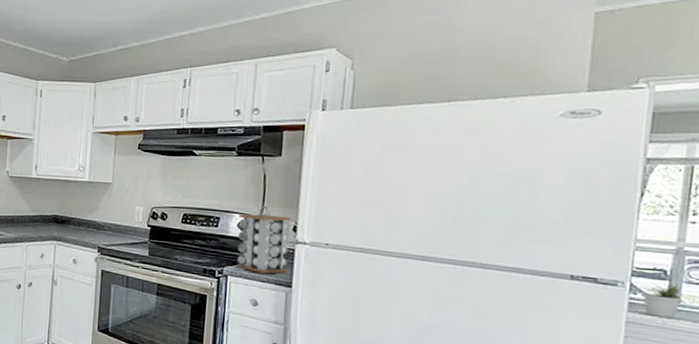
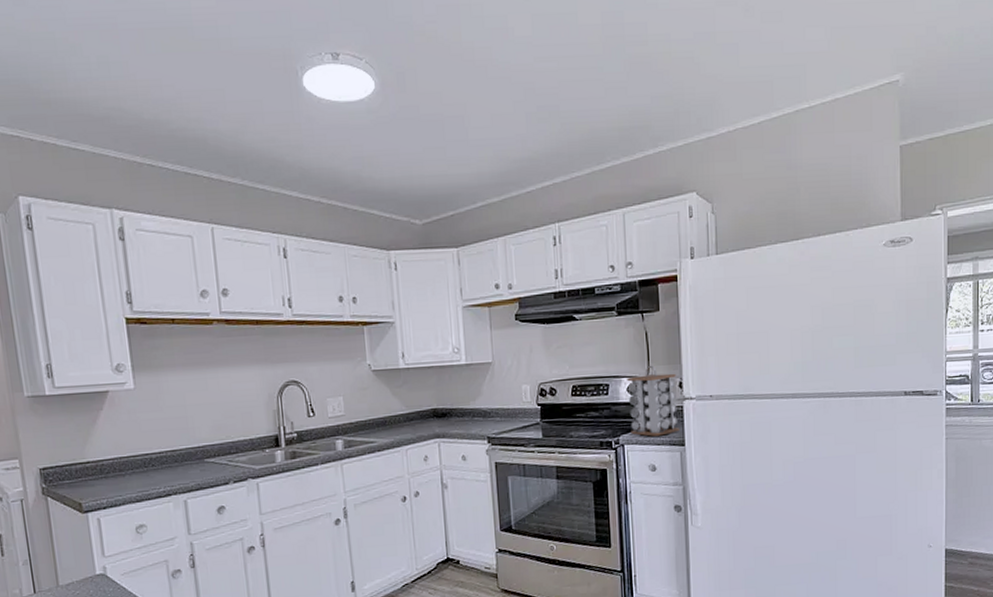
potted plant: present [643,283,685,318] -> none [955,385,982,417]

